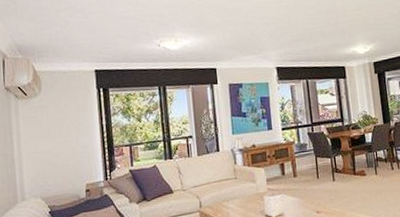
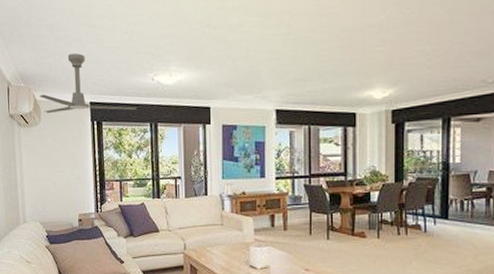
ceiling fan: none [40,23,144,84] -> present [40,53,137,114]

